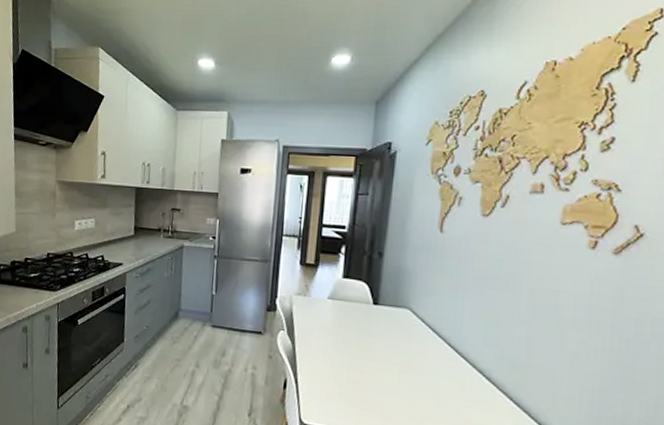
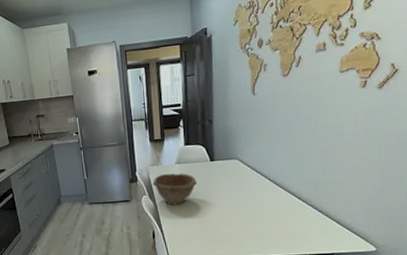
bowl: none [295,308,353,353] -> present [153,173,198,206]

